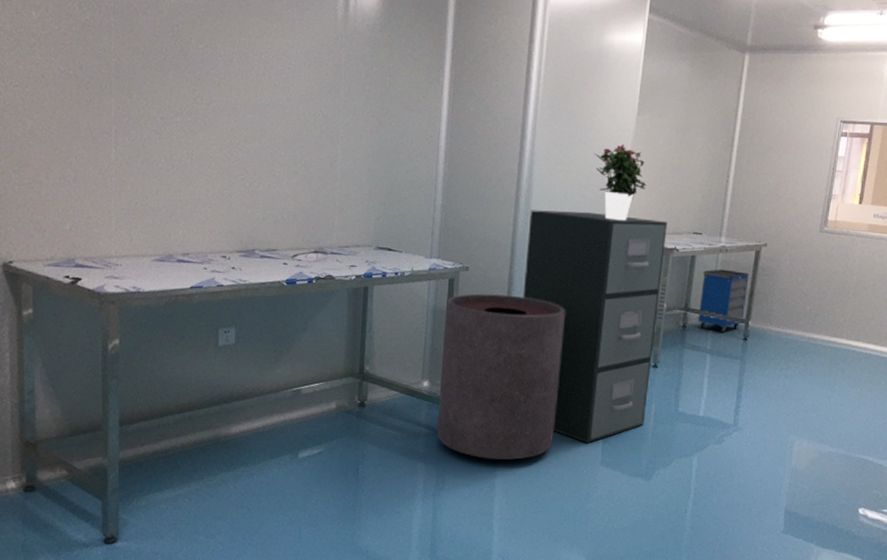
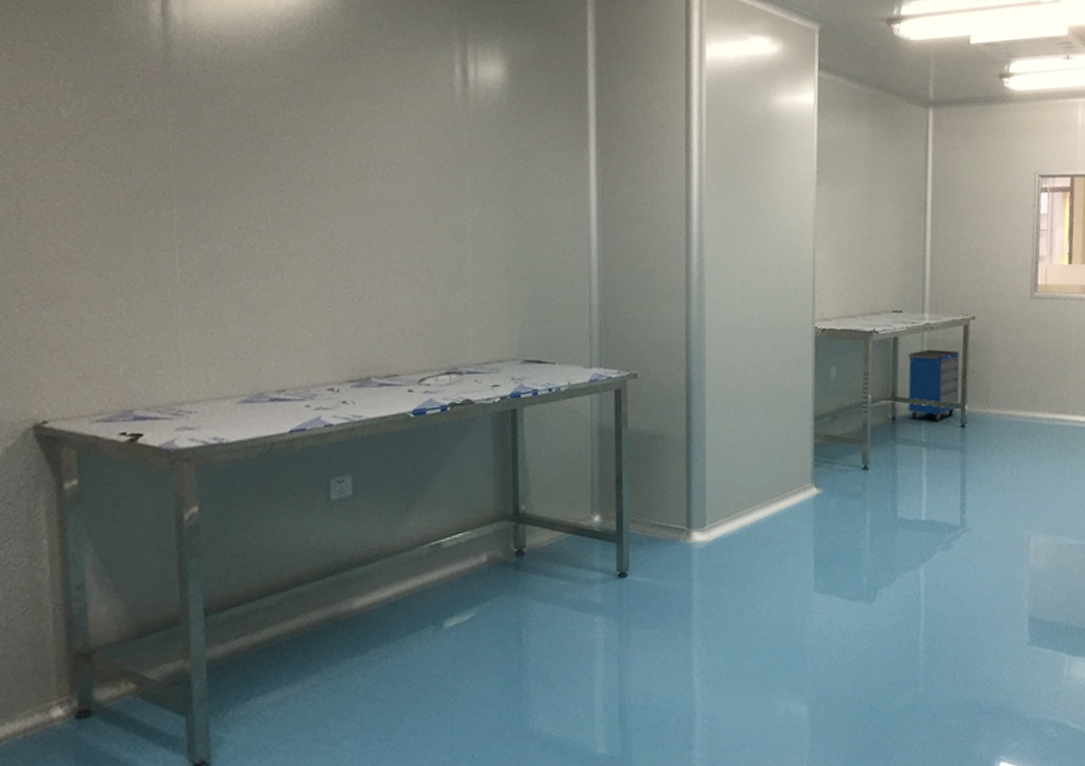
trash can: present [437,293,565,461] -> none [613,402,757,602]
filing cabinet: present [522,210,667,443] -> none [704,297,863,567]
potted flower: present [593,143,647,221] -> none [771,217,835,305]

